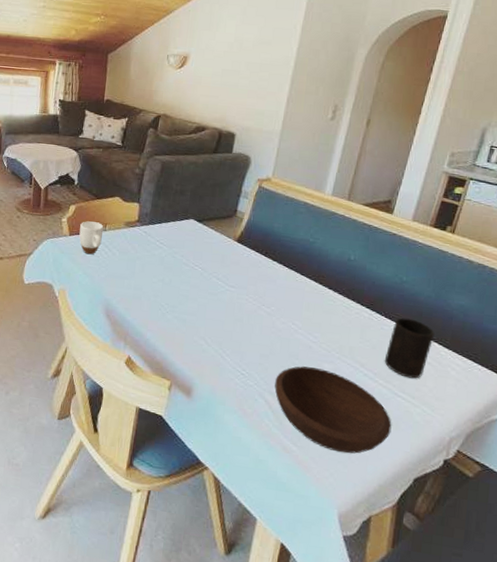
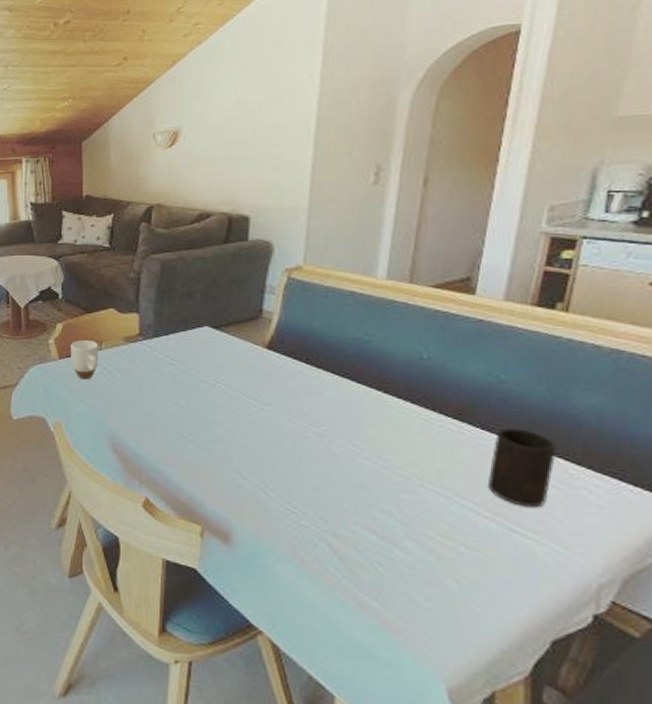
bowl: present [274,366,392,454] -> none [339,499,510,611]

